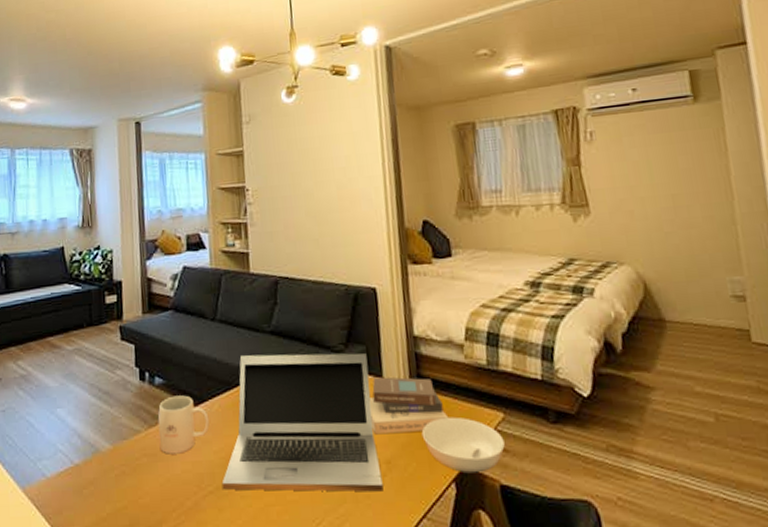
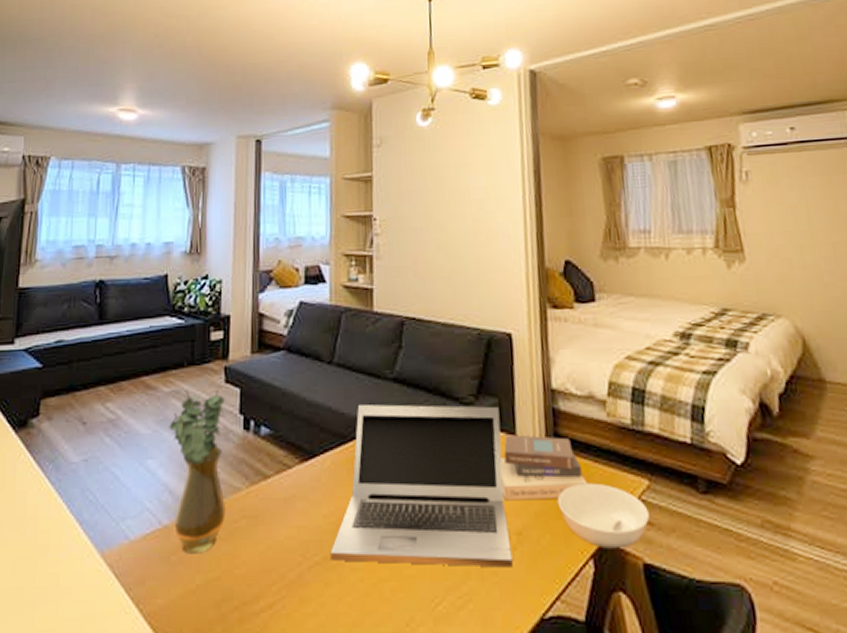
vase: none [74,347,129,488] -> present [169,391,225,554]
mug: present [157,395,210,454] -> none [261,448,320,517]

